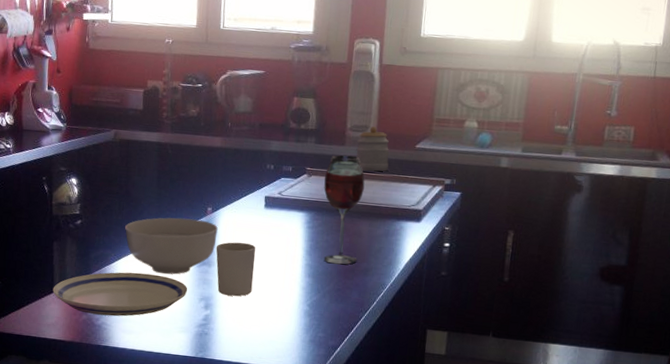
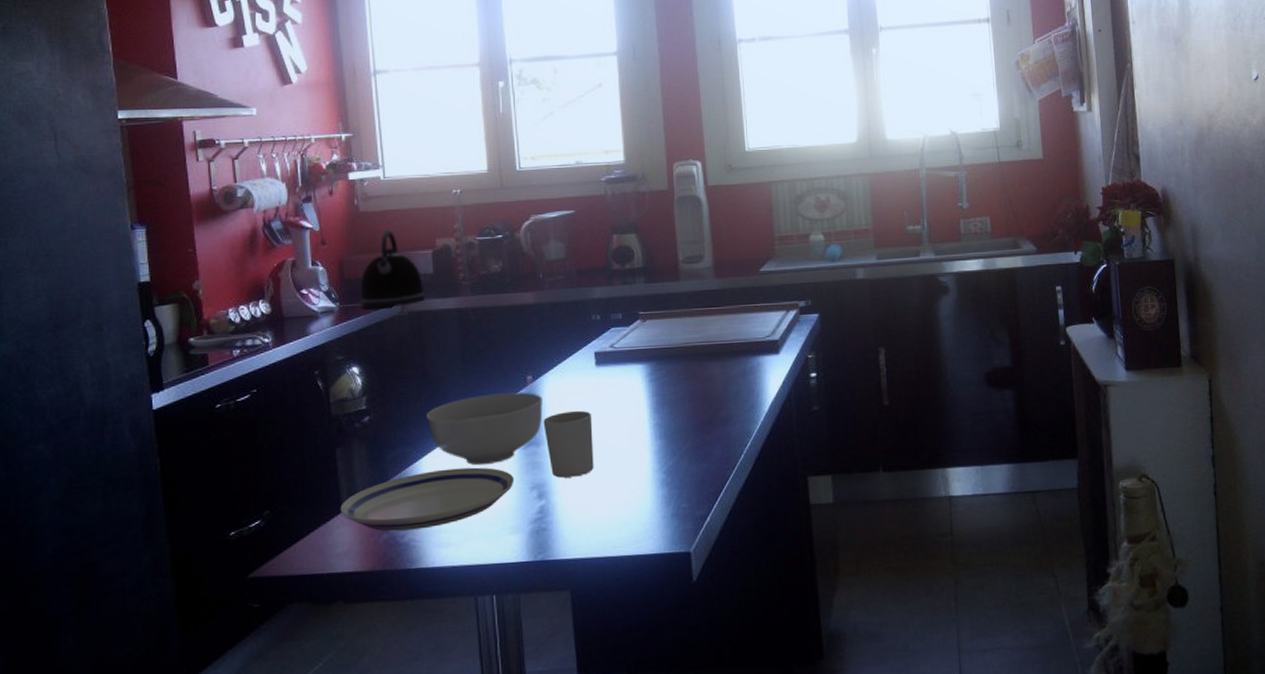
kettle: none [83,66,135,134] -> present [360,229,426,309]
wineglass: present [324,155,365,265] -> none [662,290,714,419]
jar: present [356,125,390,172] -> none [693,254,734,307]

